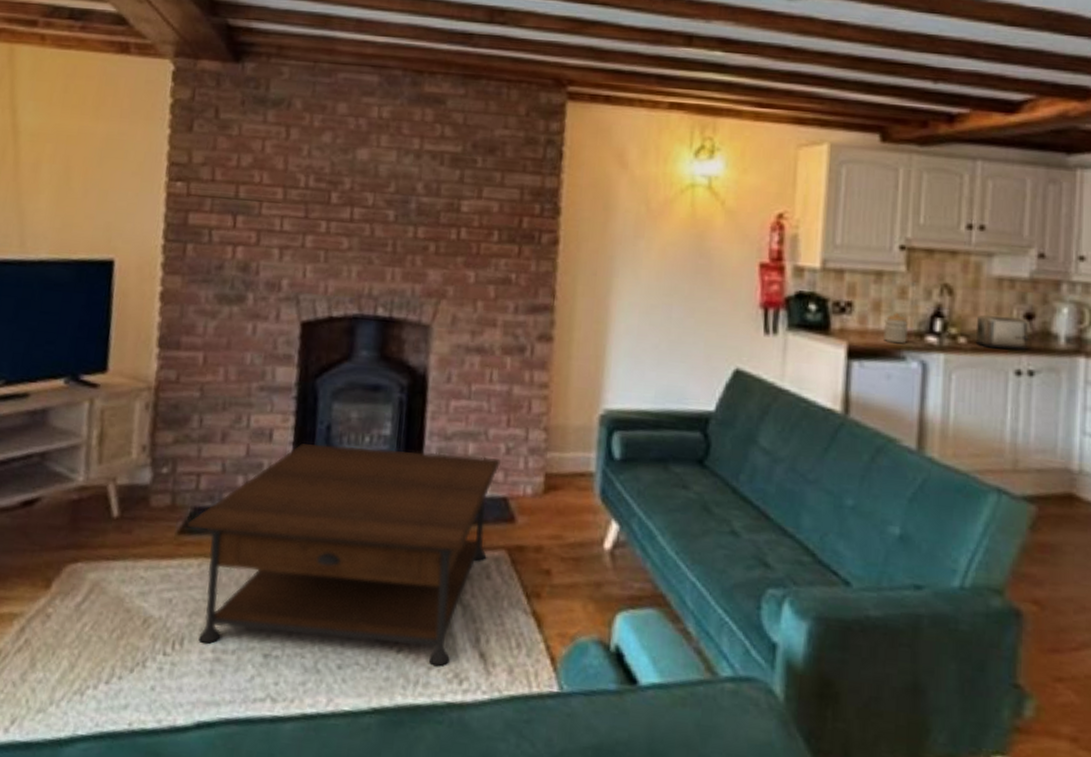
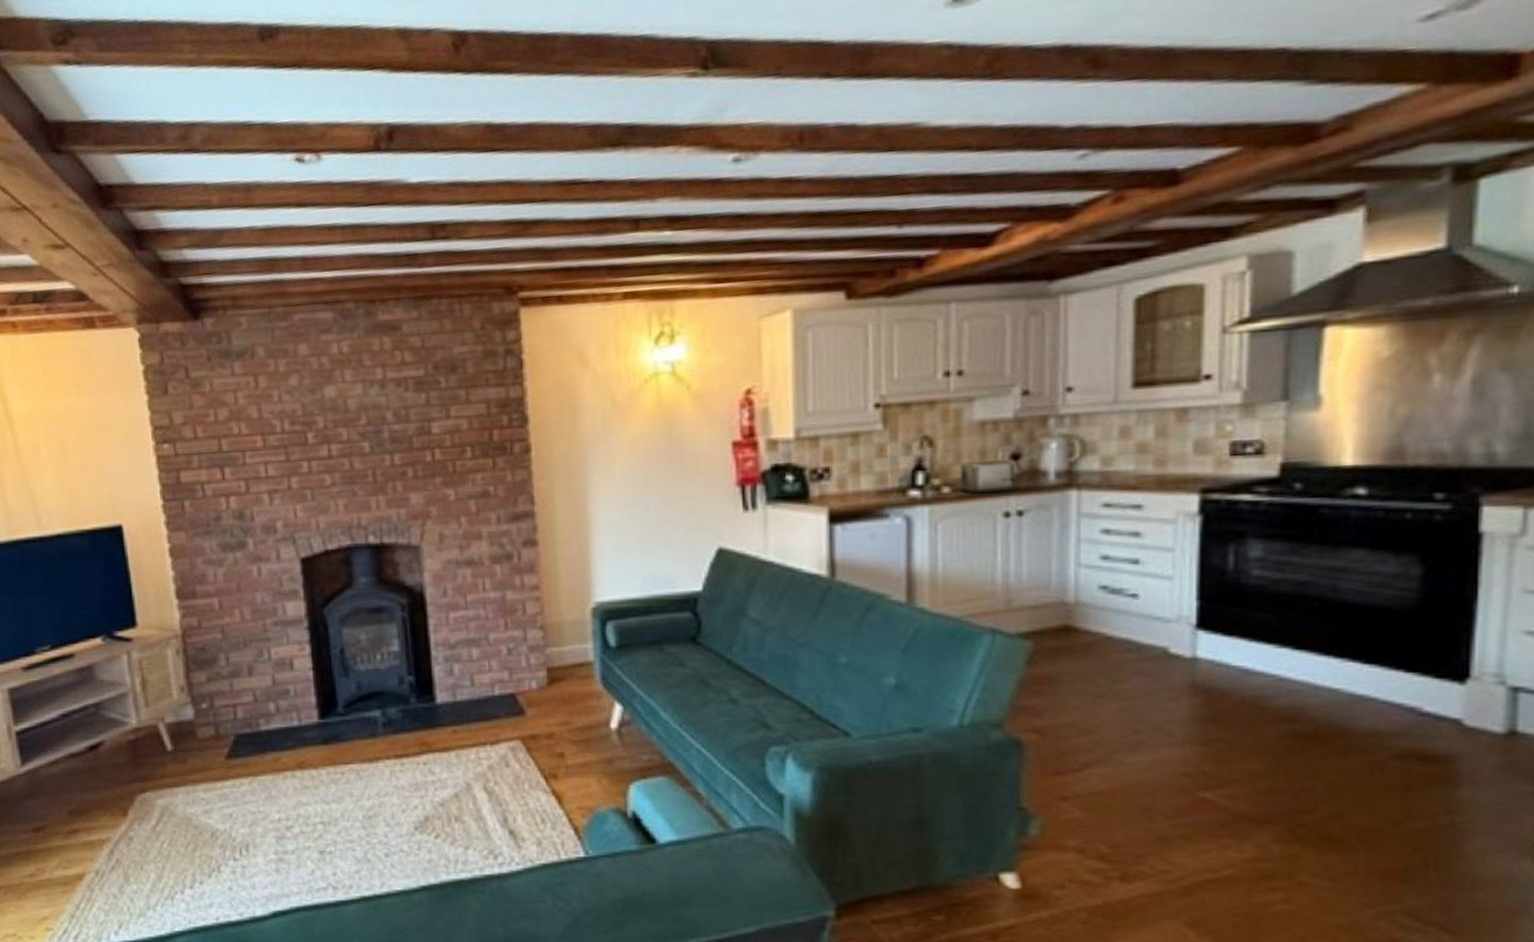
coffee table: present [187,443,501,668] -> none [232,659,504,848]
jar: present [884,312,908,344] -> none [864,471,889,503]

